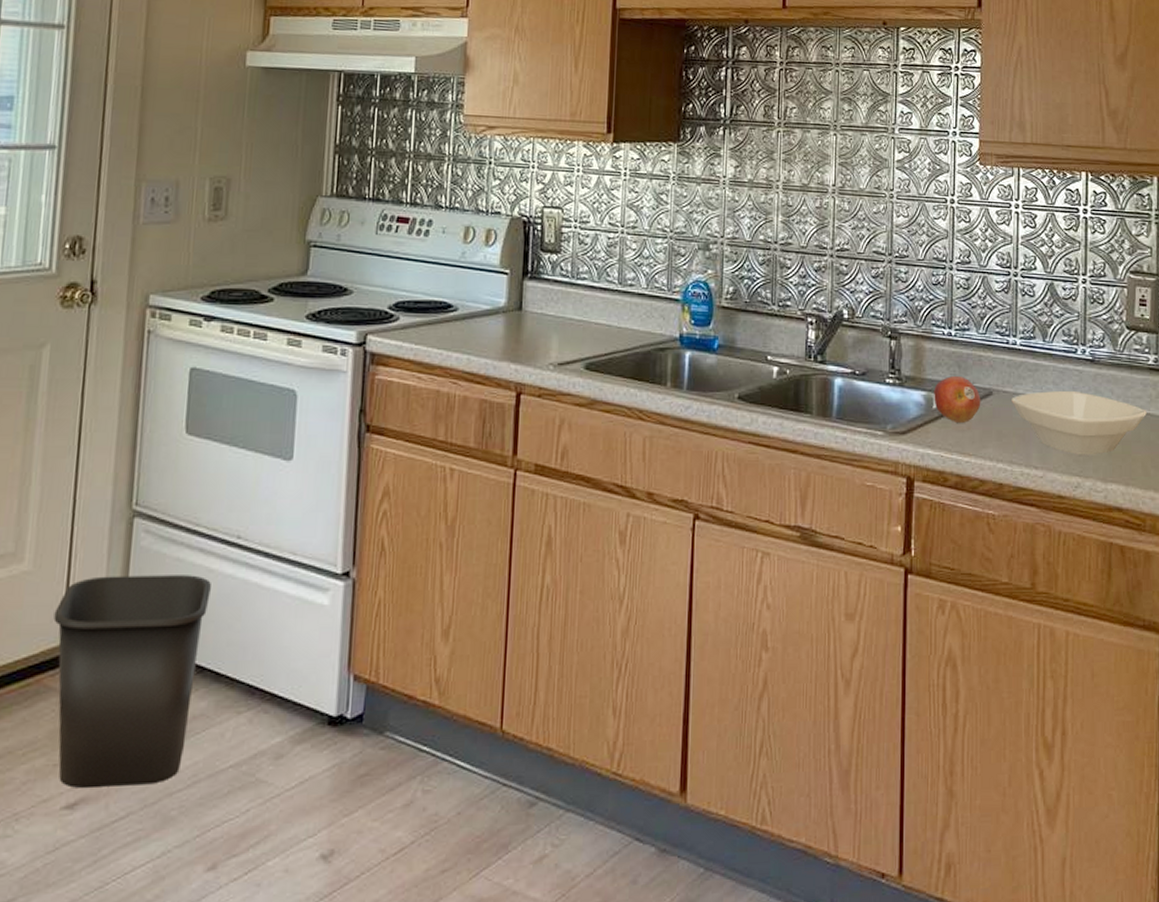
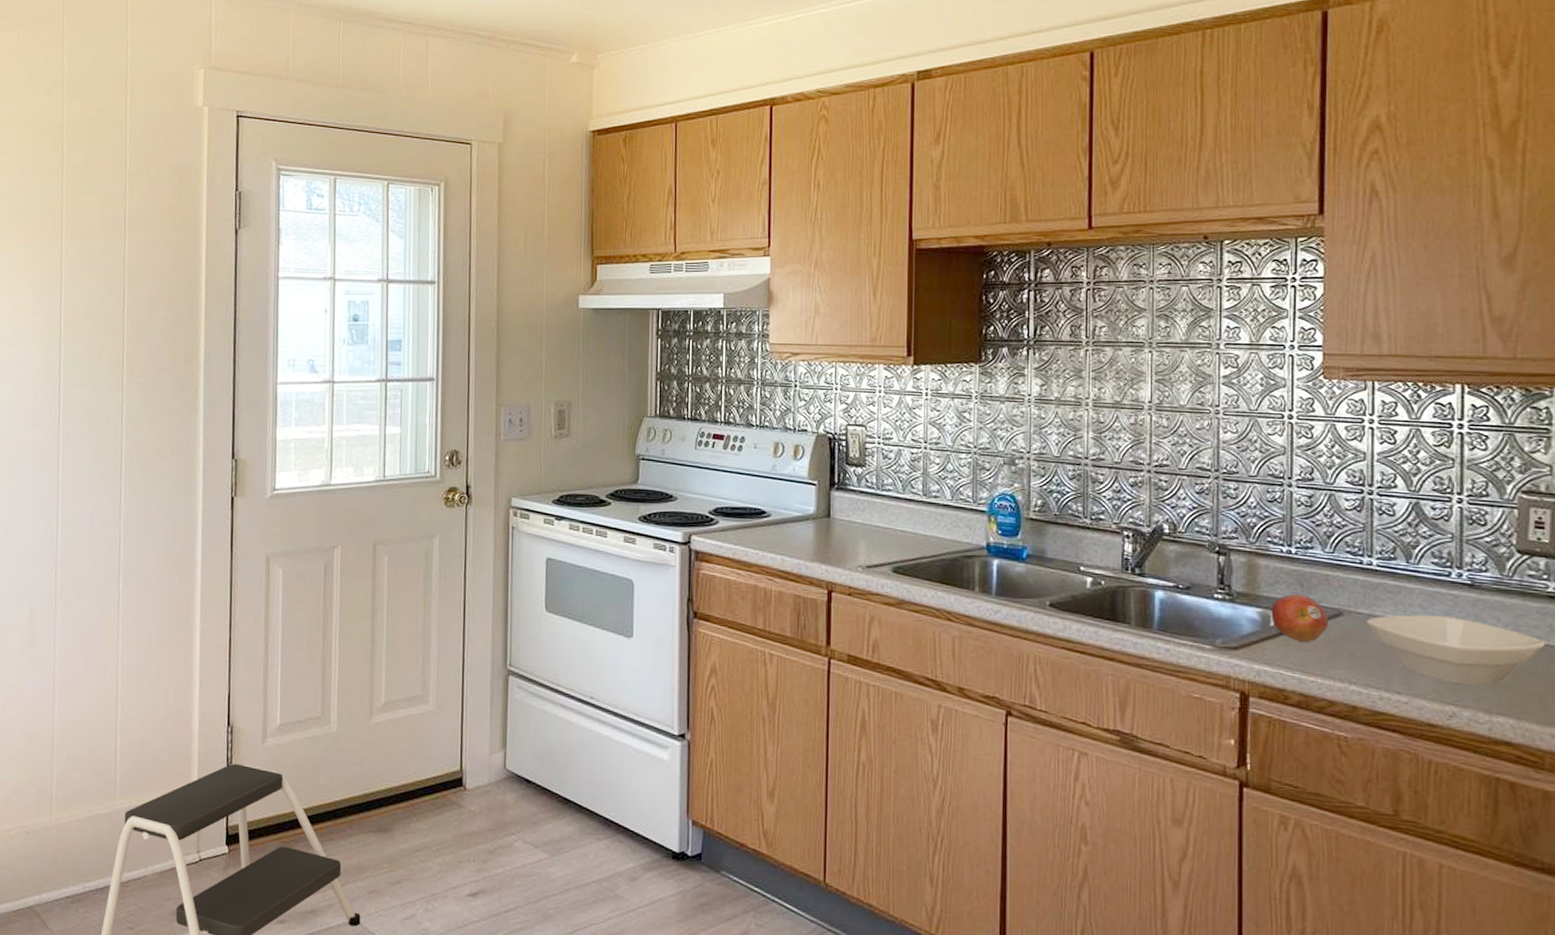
waste bin: present [53,575,211,788] -> none [453,719,571,887]

